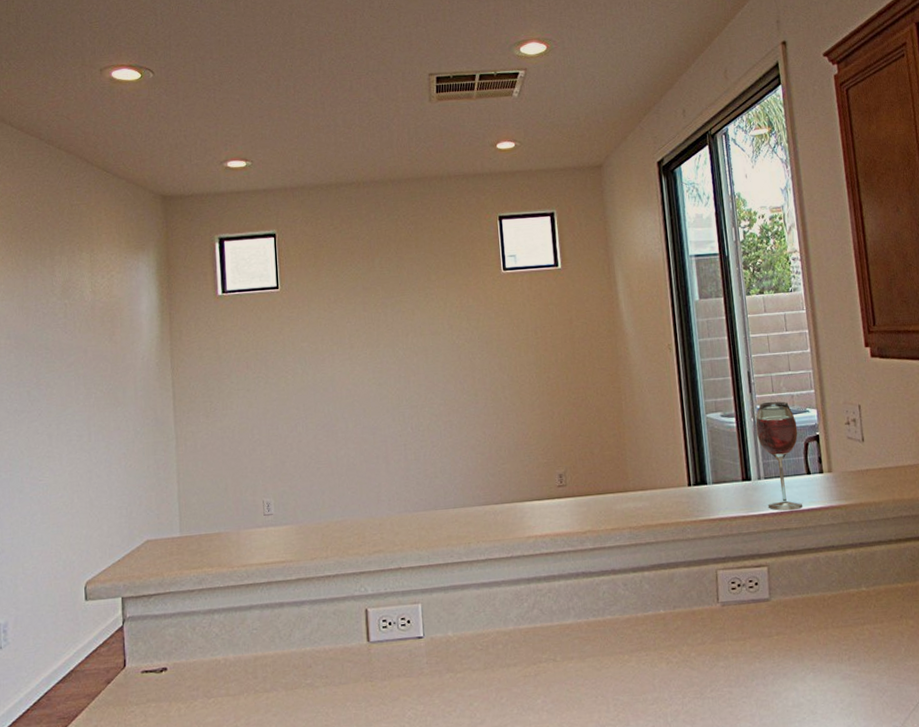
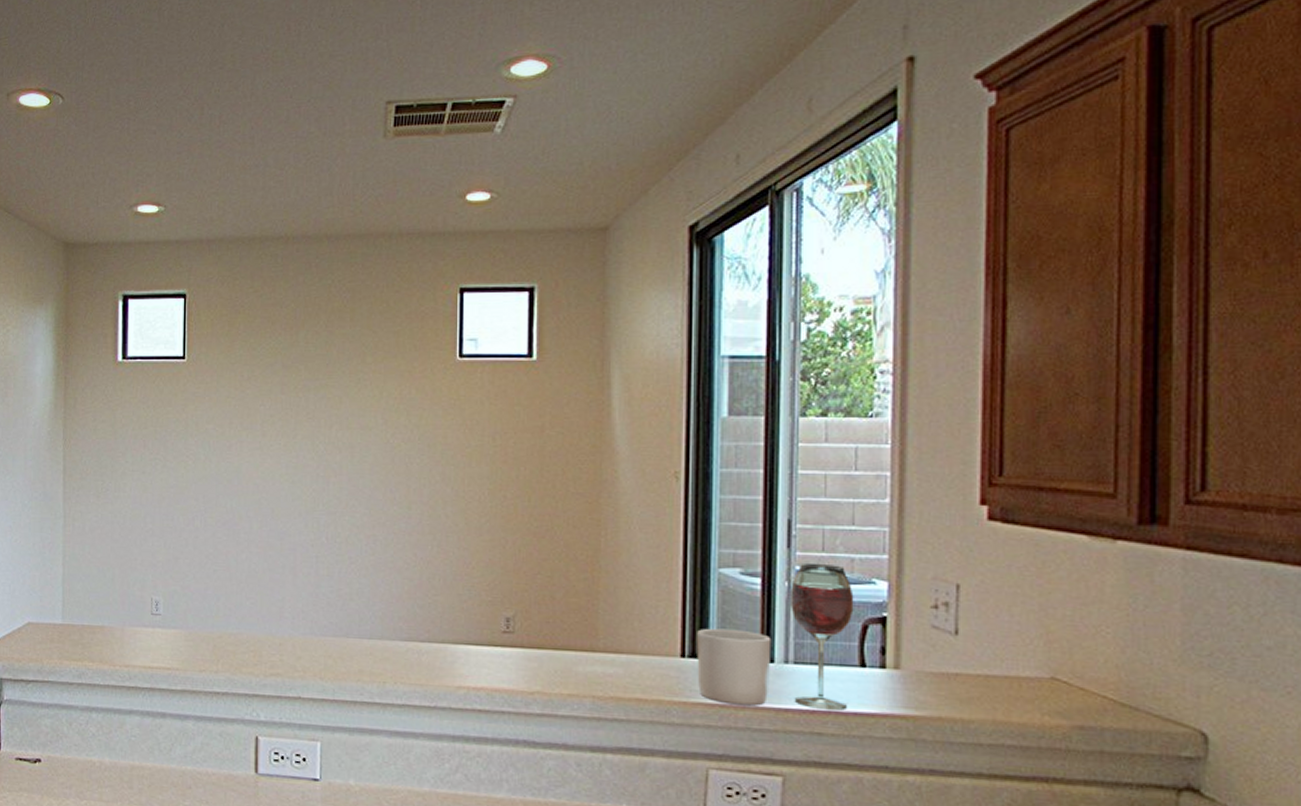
mug: none [697,459,751,518] -> present [697,628,772,707]

